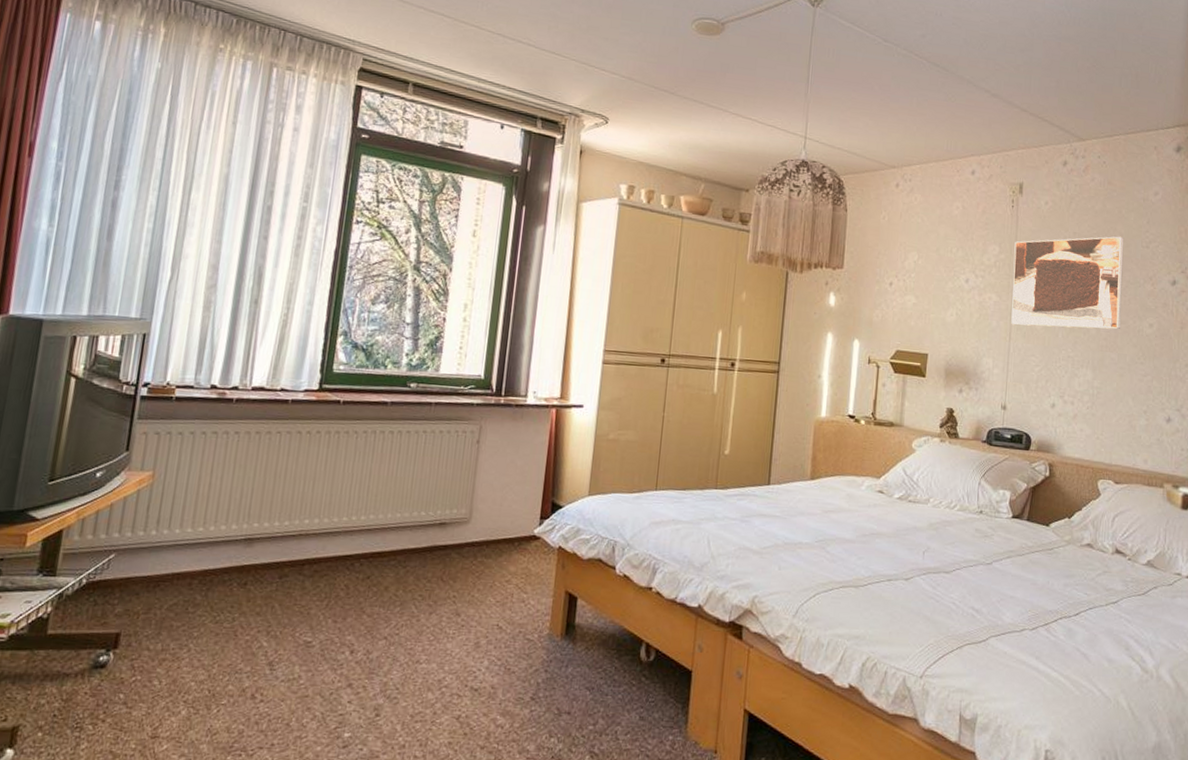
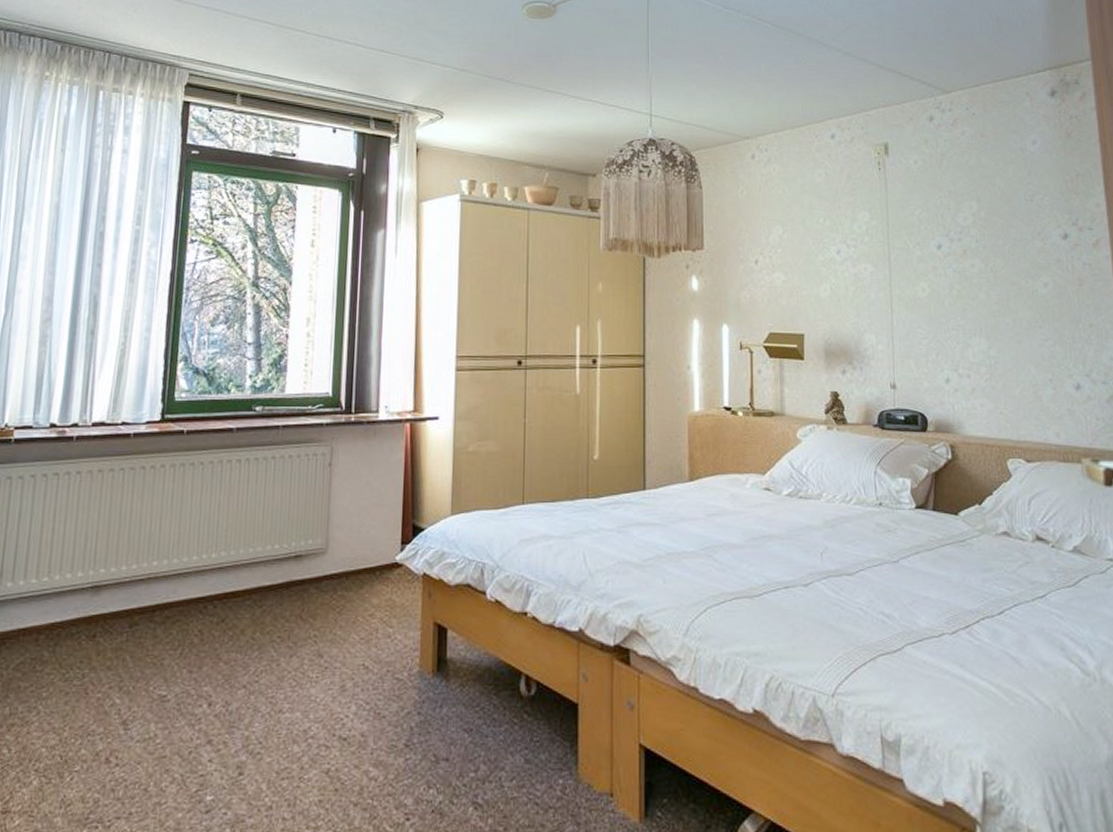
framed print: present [1011,236,1124,330] -> none [886,191,1012,296]

